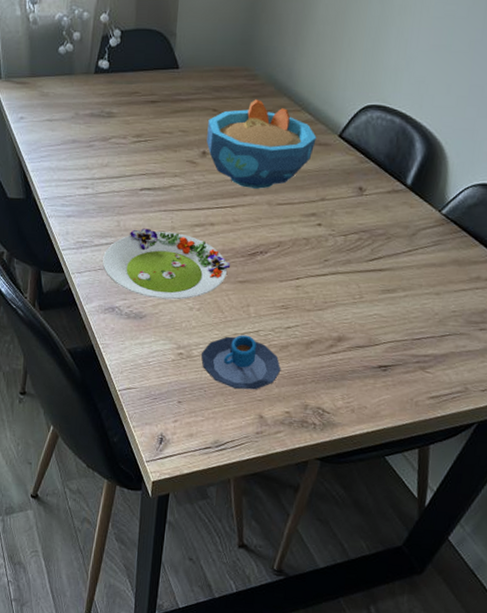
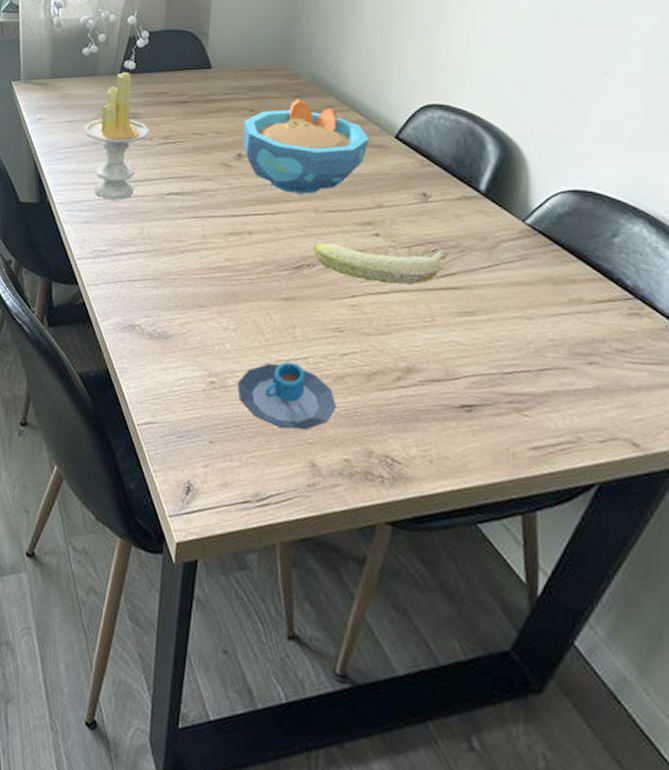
candle: none [63,72,123,196] -> present [83,72,149,200]
salad plate: present [102,228,231,300] -> none [122,236,272,319]
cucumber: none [266,232,377,268] -> present [314,242,448,285]

